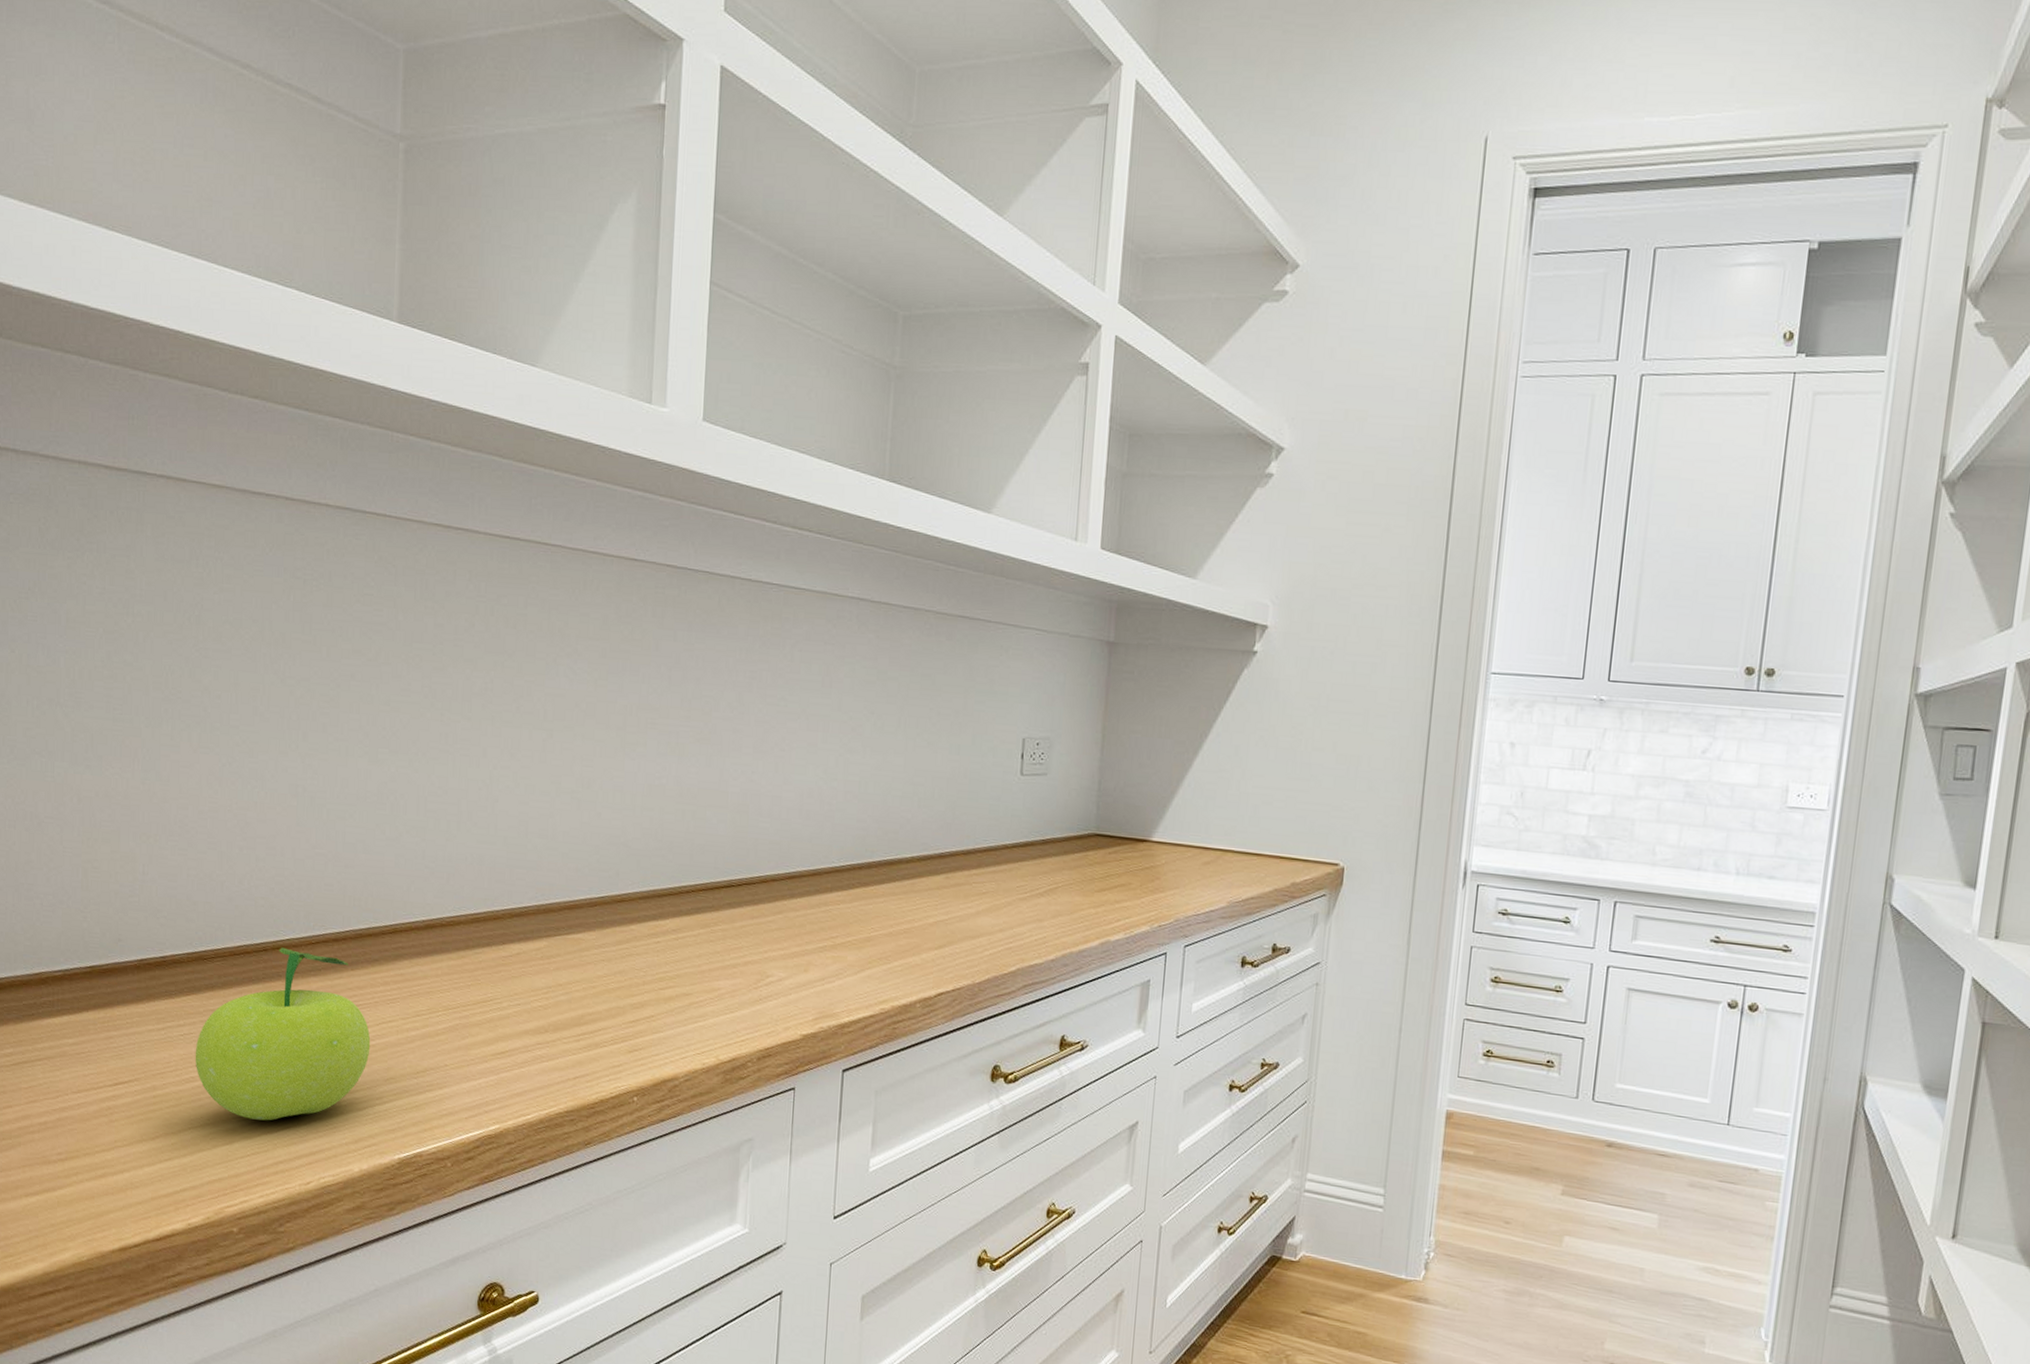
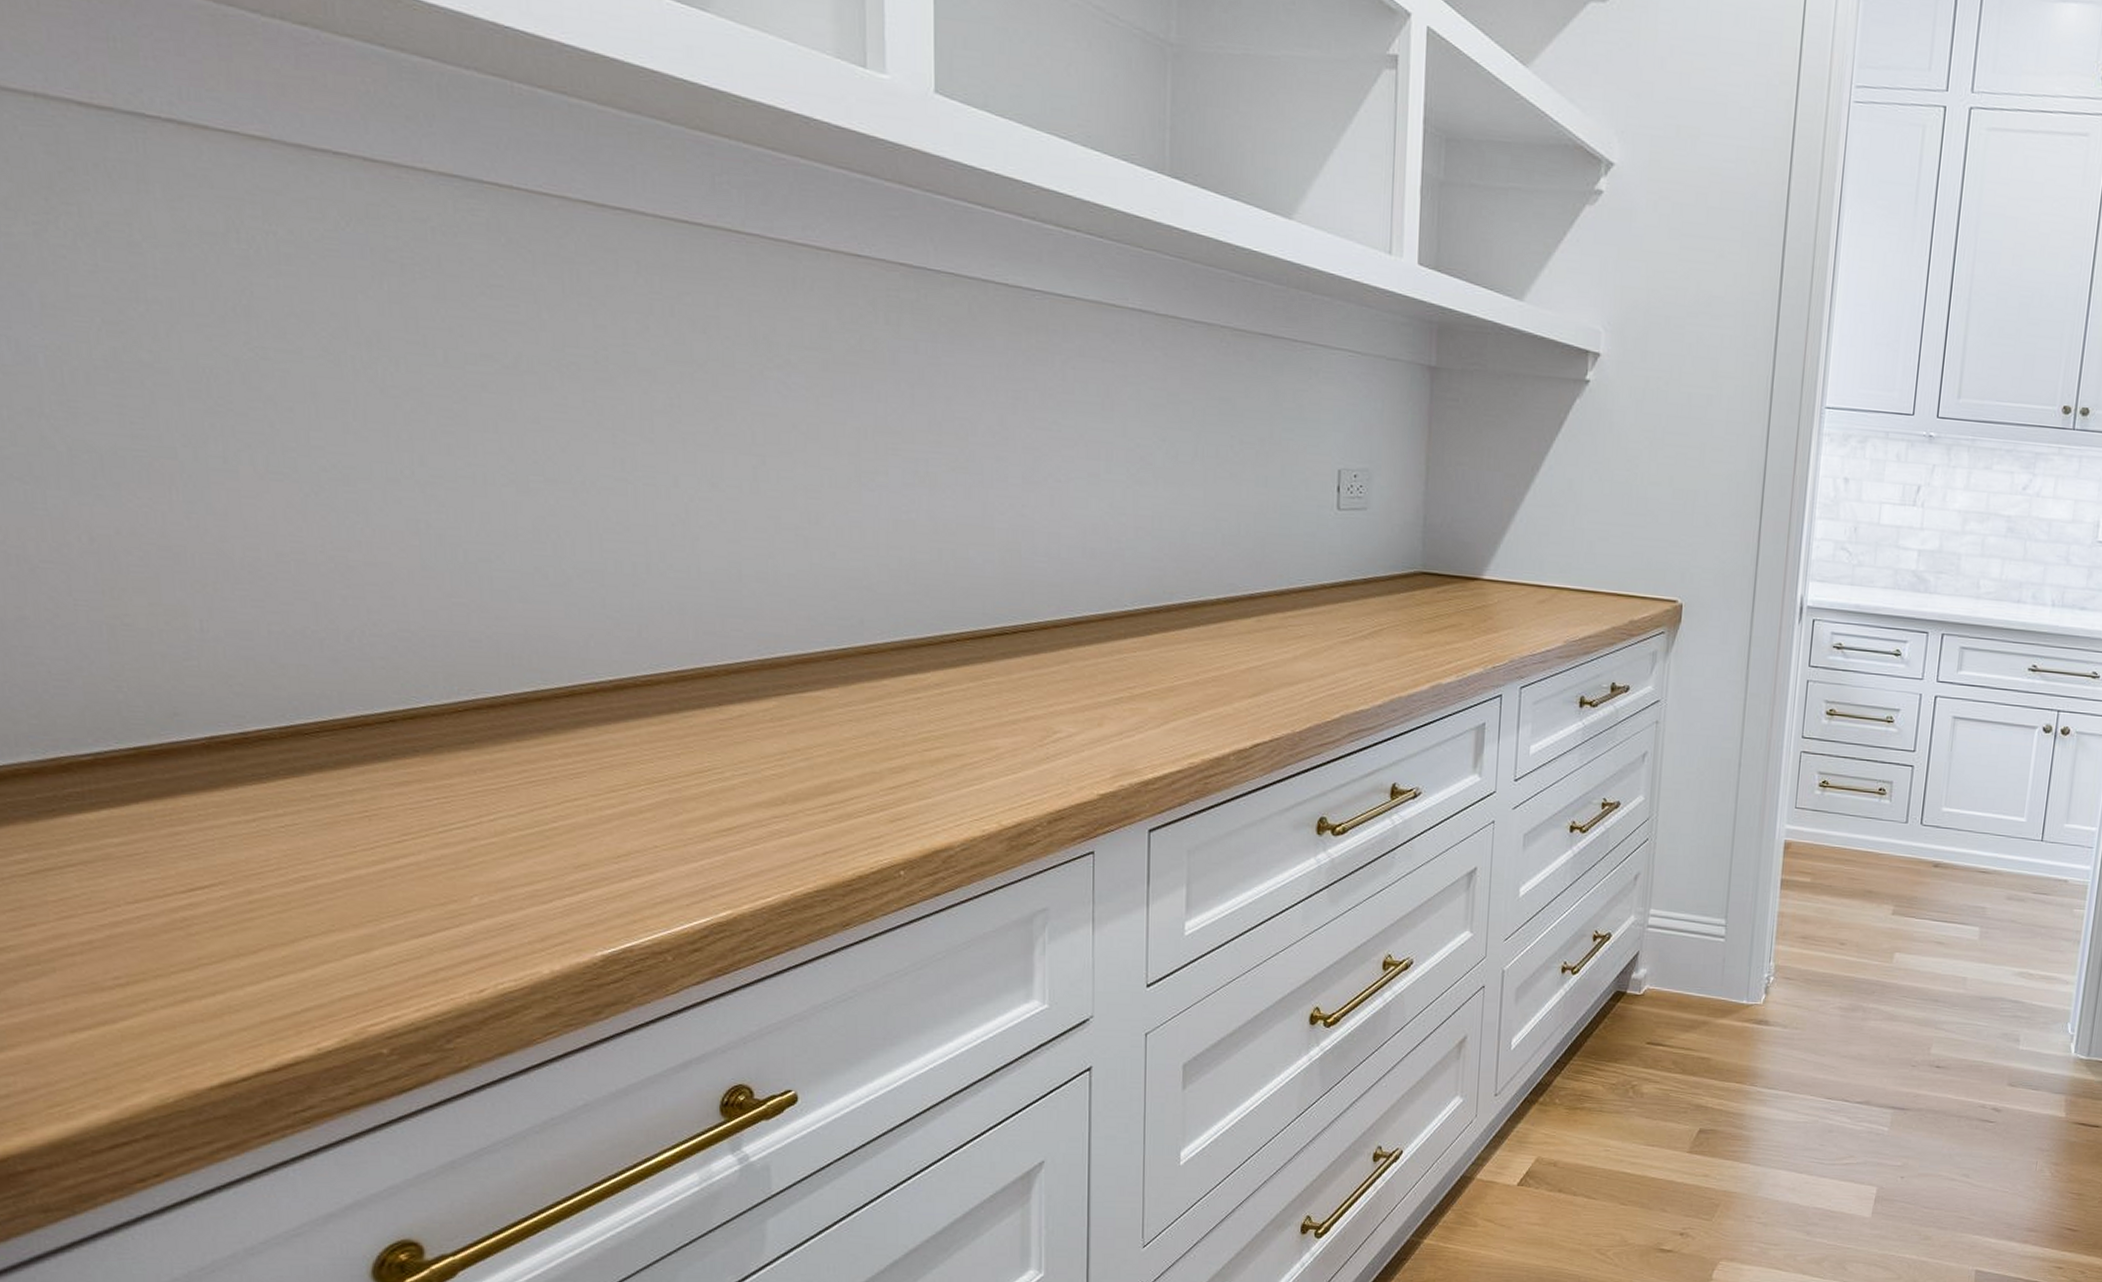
fruit: present [195,947,371,1121] -> none [303,717,552,923]

